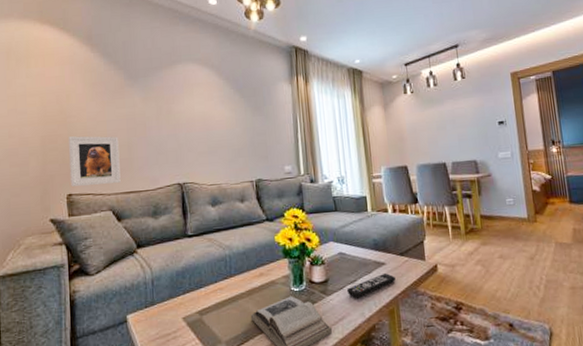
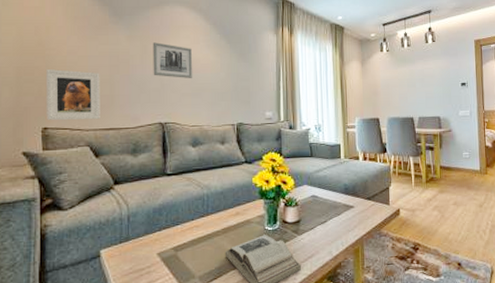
wall art: none [167,102,209,137] -> present [152,42,193,78]
remote control: present [347,273,395,299] -> none [318,216,362,238]

